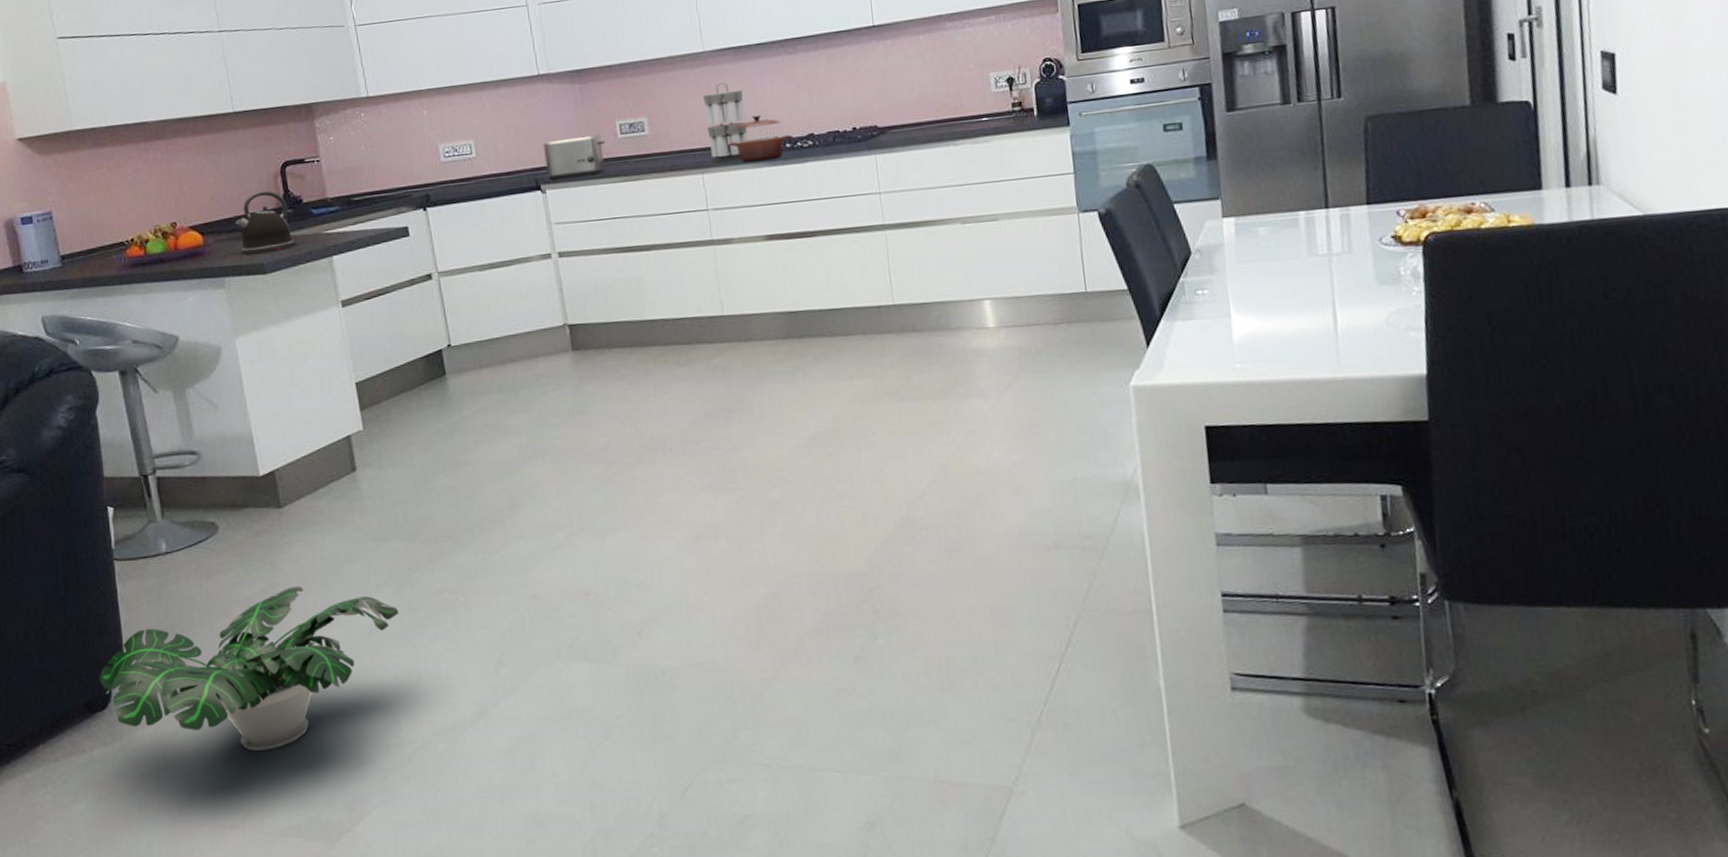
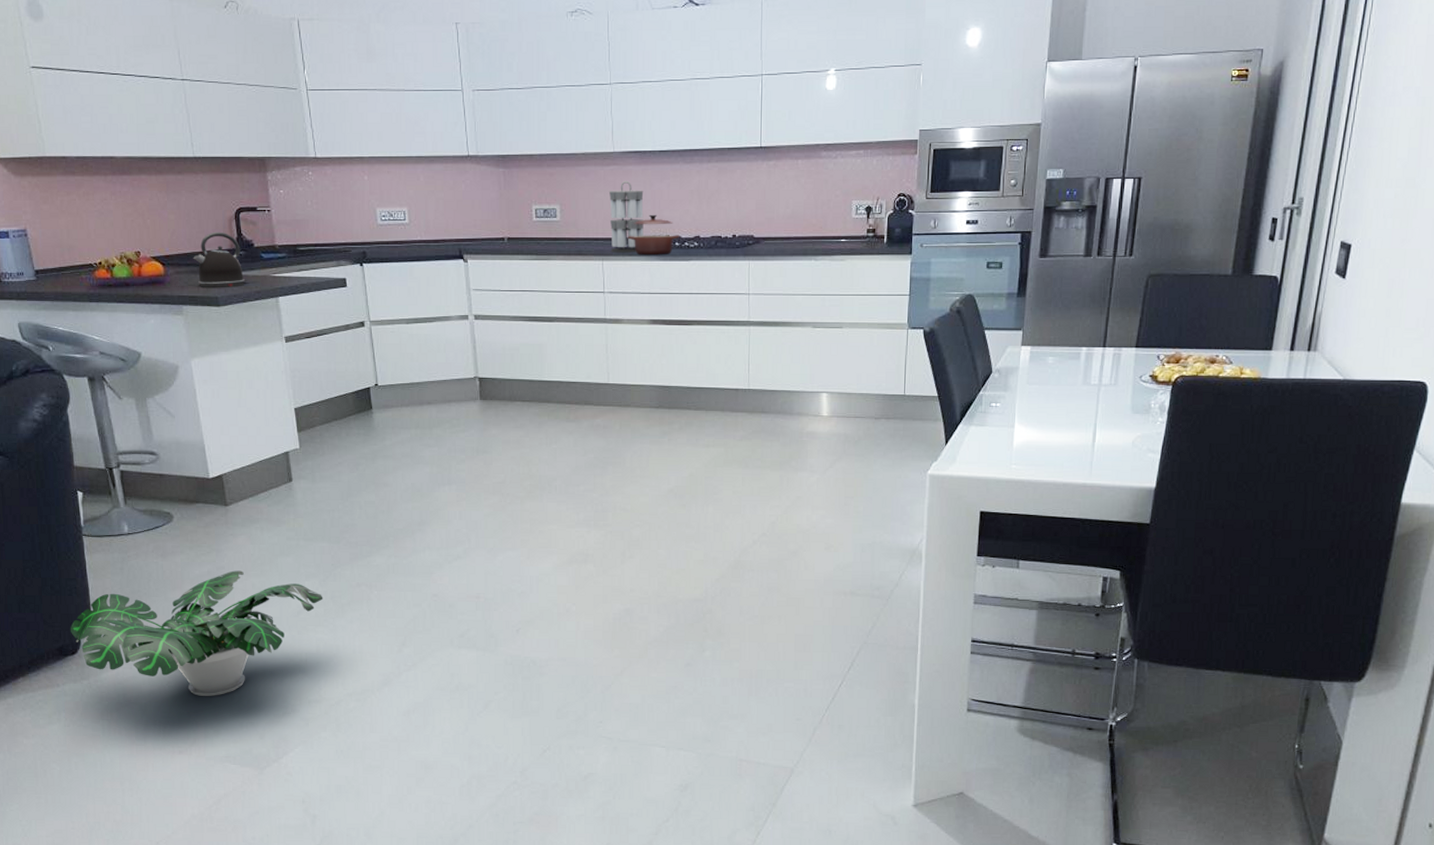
toaster: present [542,134,606,182] -> none [467,216,522,253]

